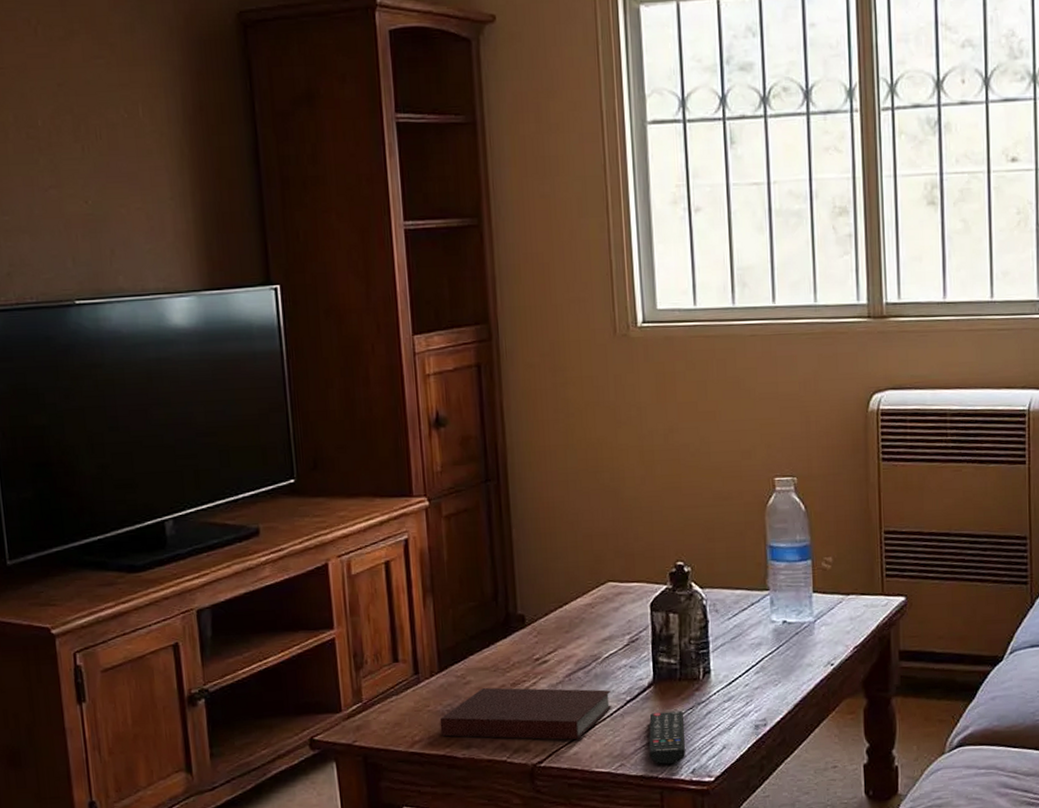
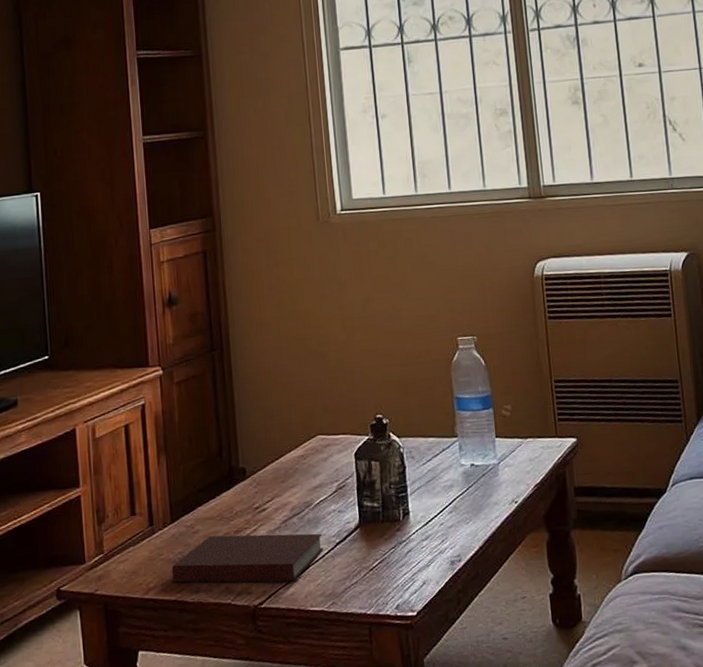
remote control: present [649,711,685,765] -> none [357,550,390,602]

